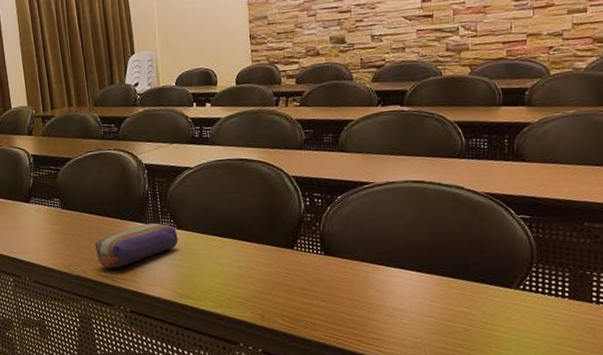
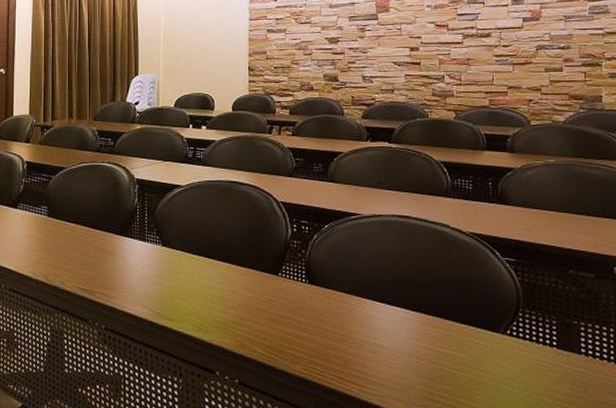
pencil case: present [94,223,178,269] -> none [76,237,162,282]

